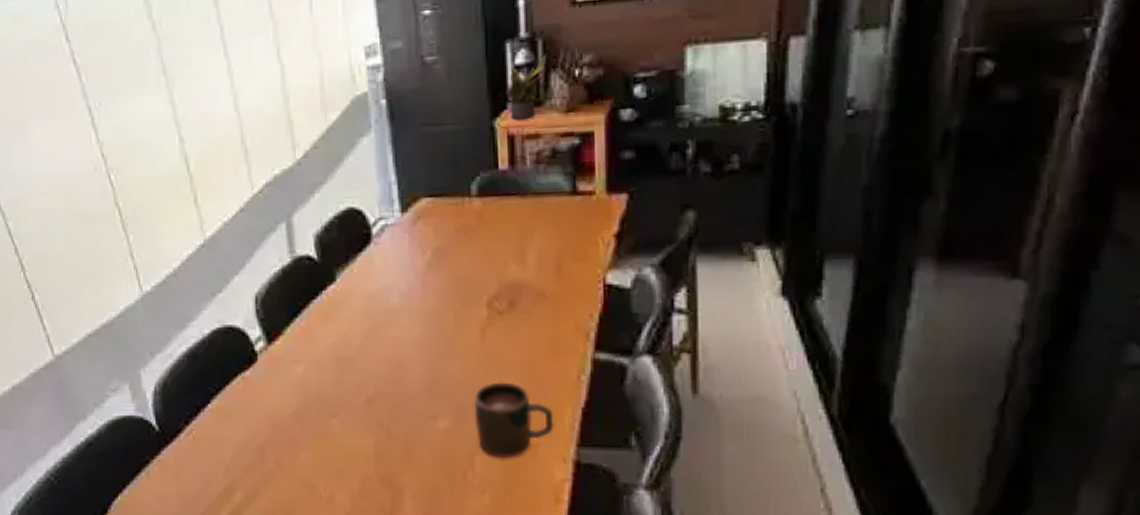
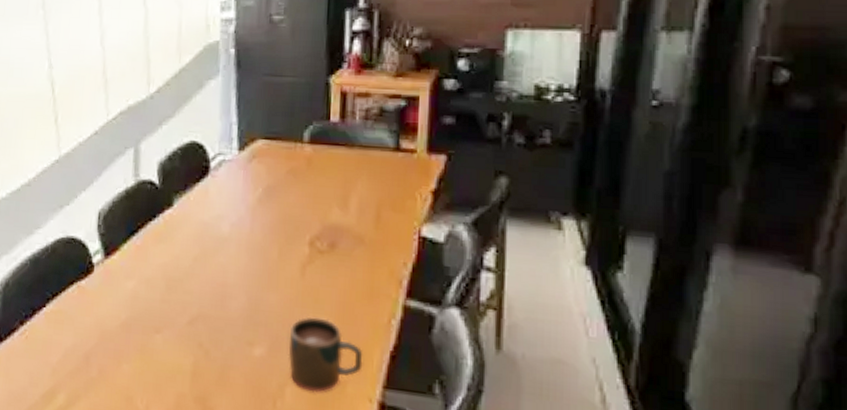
potted plant: present [507,53,548,121] -> none [344,23,382,80]

